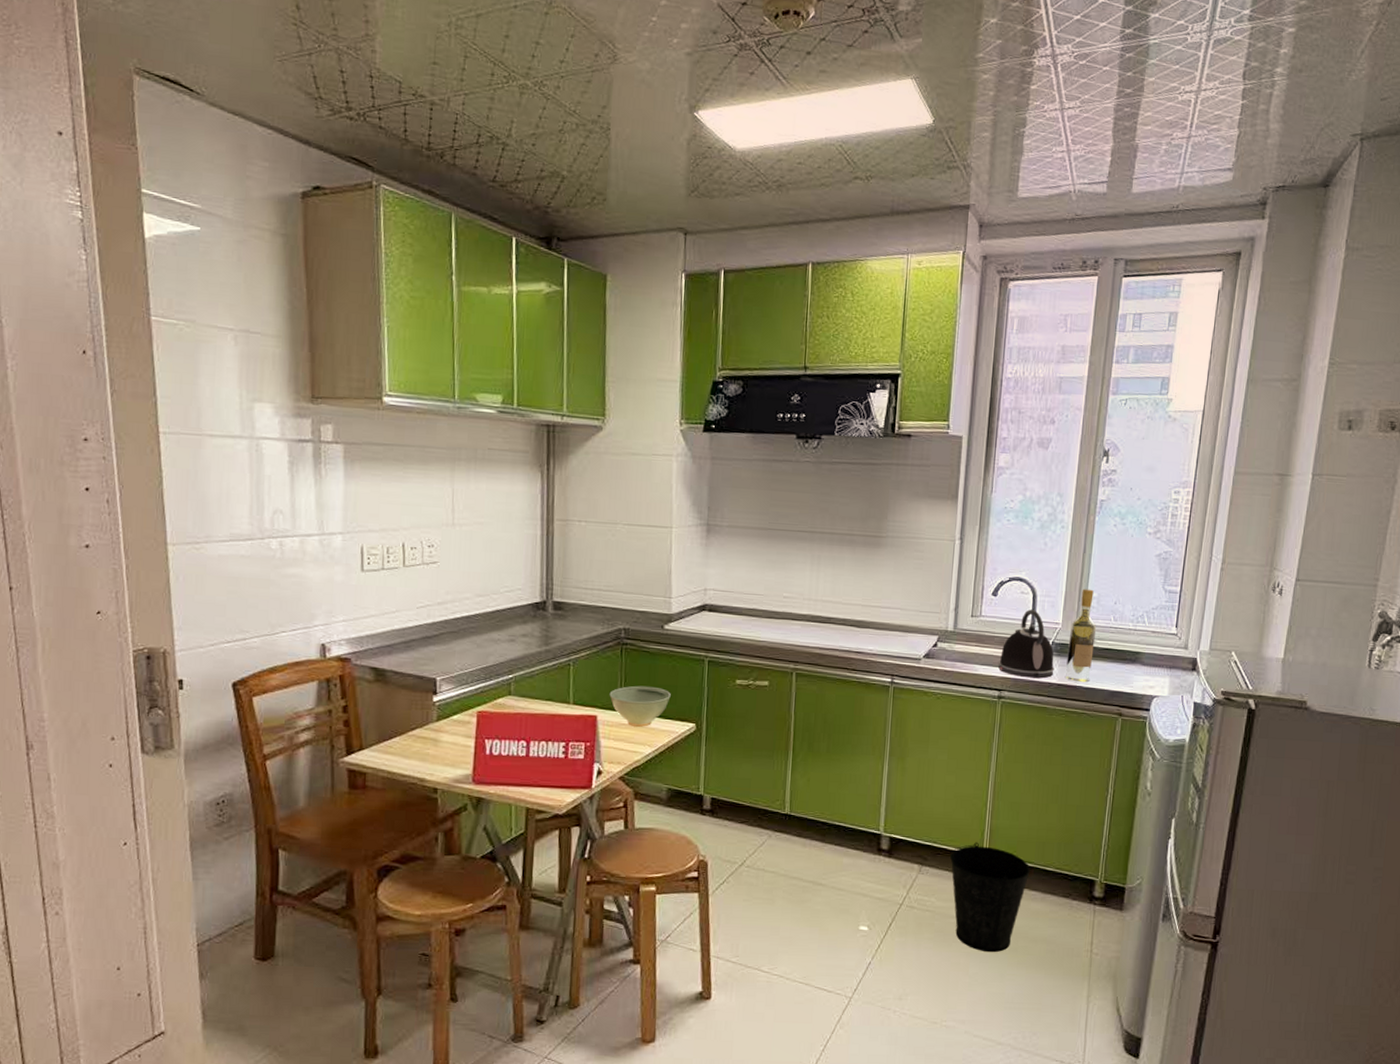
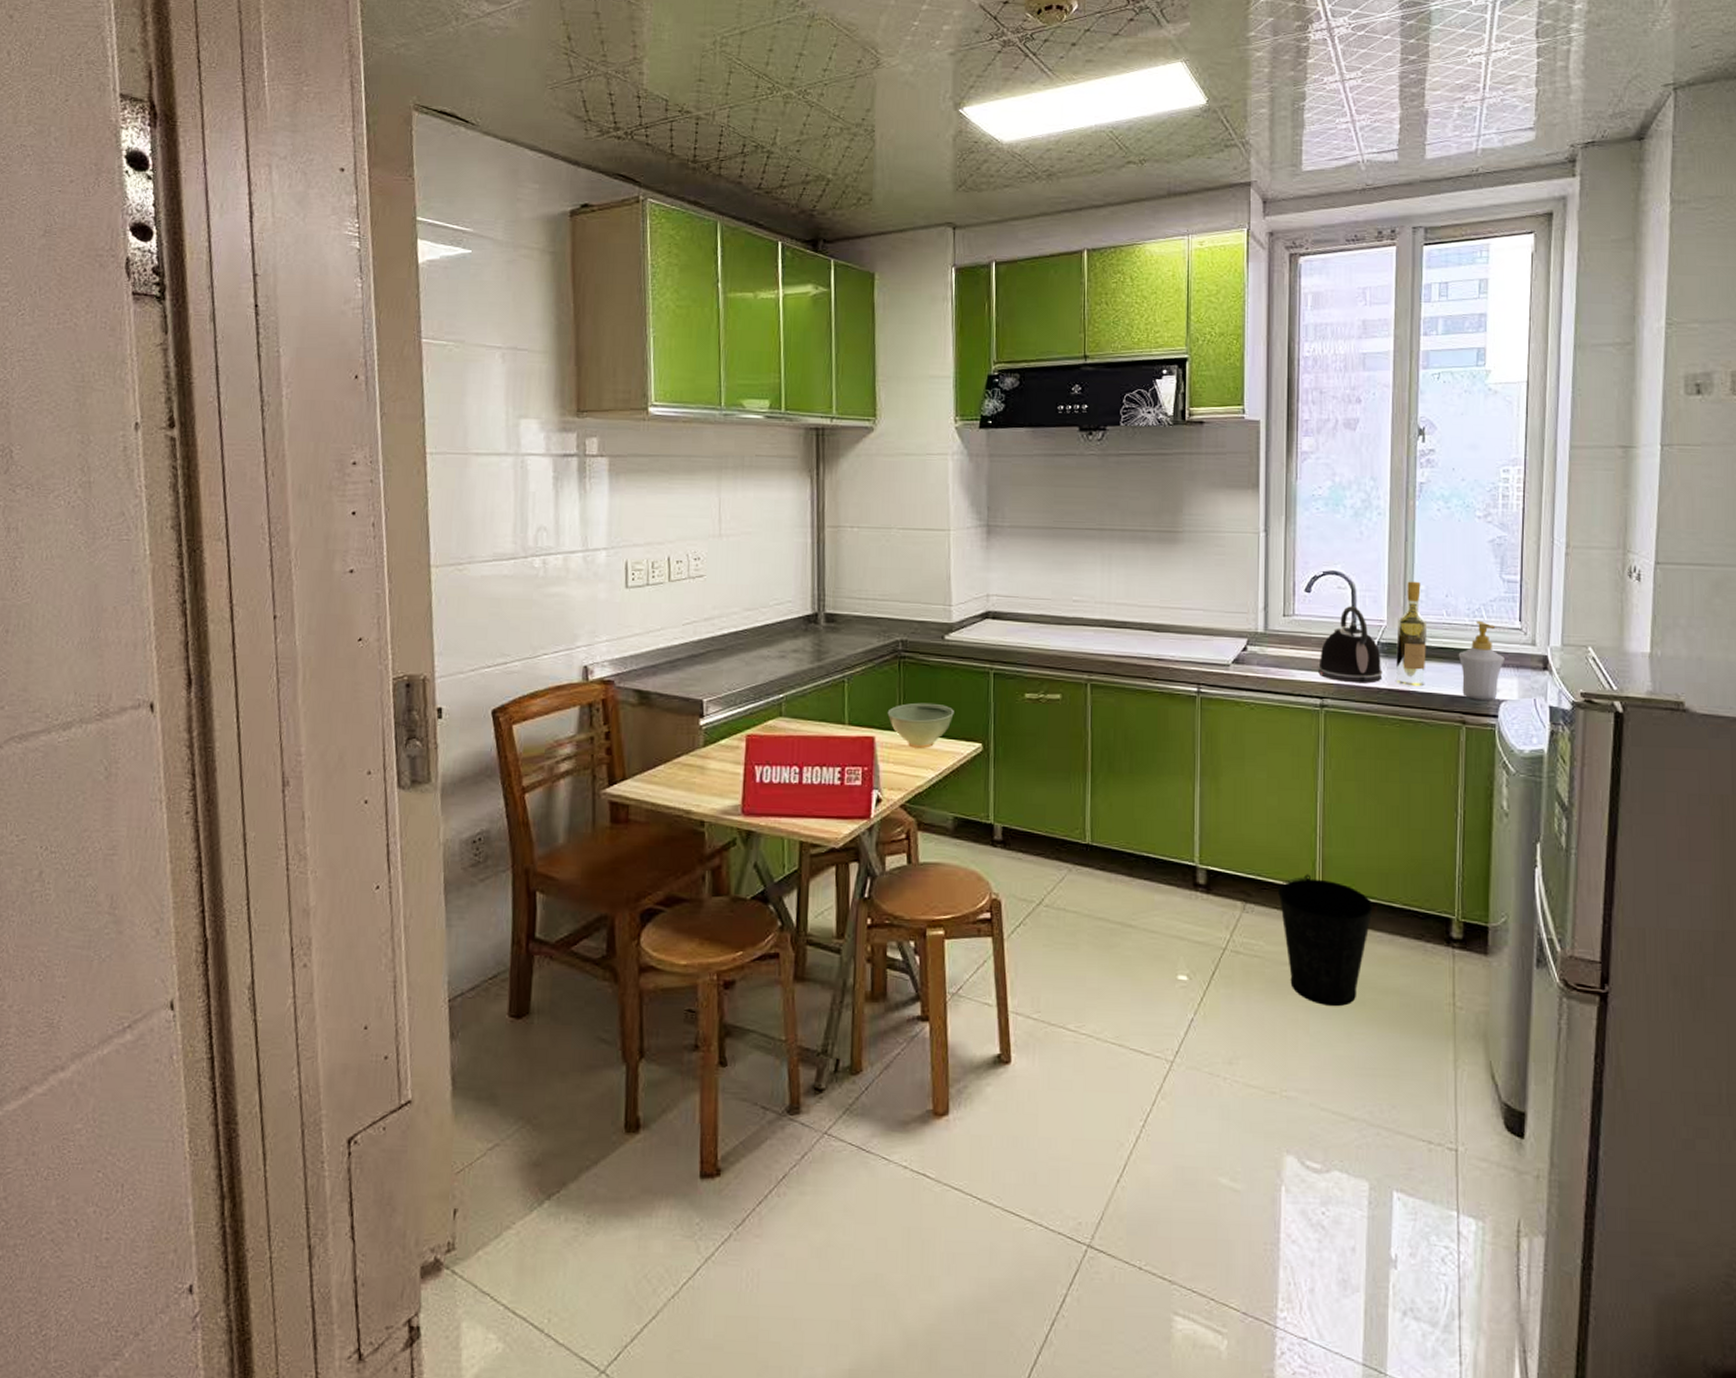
soap bottle: none [1120,625,1160,697] -> present [1458,620,1505,702]

